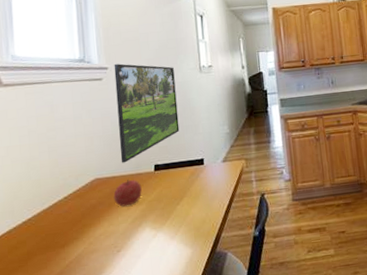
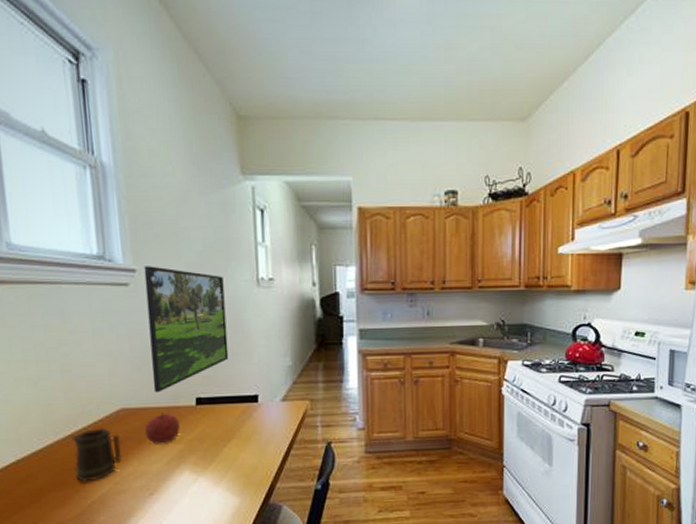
mug: none [54,196,96,245] -> present [71,428,123,482]

